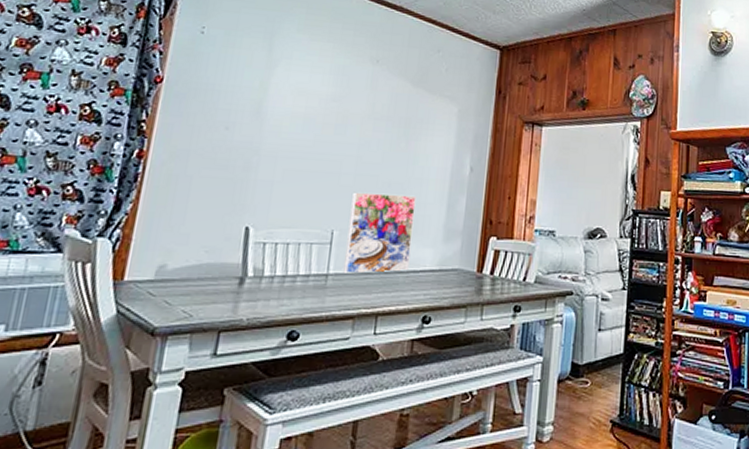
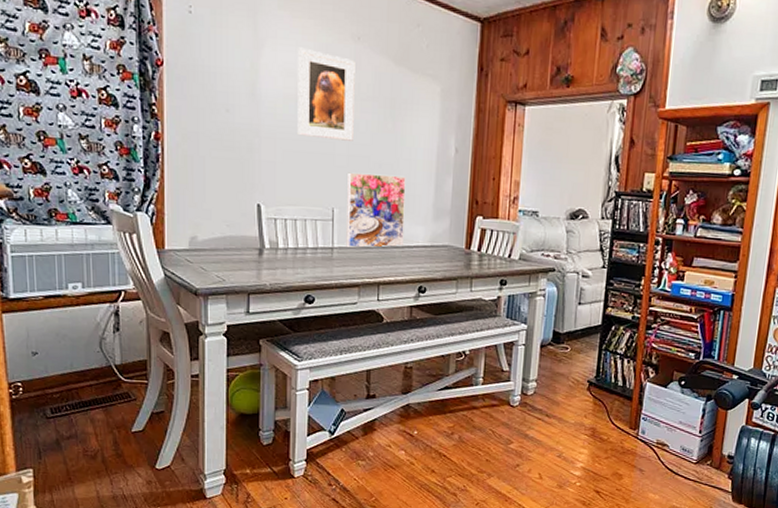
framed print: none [302,68,372,160] -> present [297,47,355,141]

